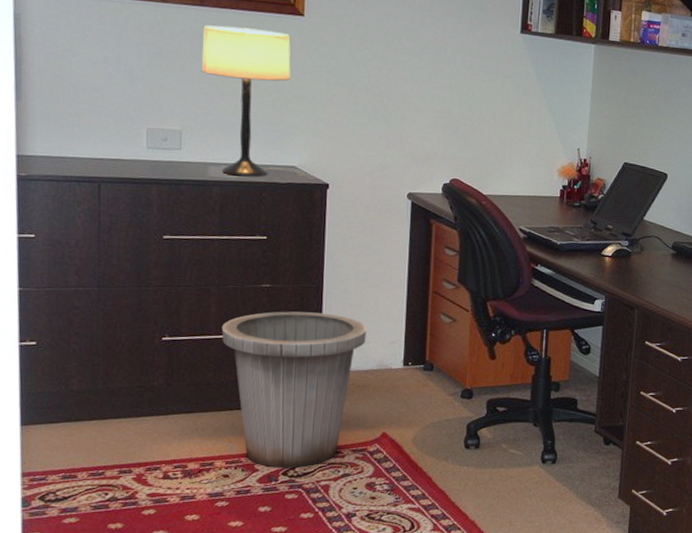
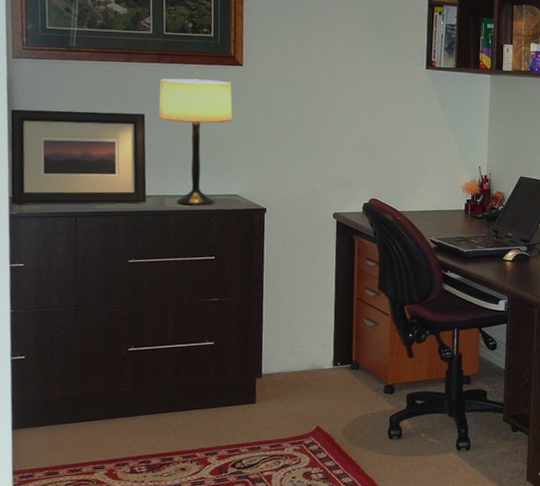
picture frame: none [18,51,186,171] -> present [10,109,147,204]
trash can: present [221,311,367,468] -> none [178,321,301,461]

